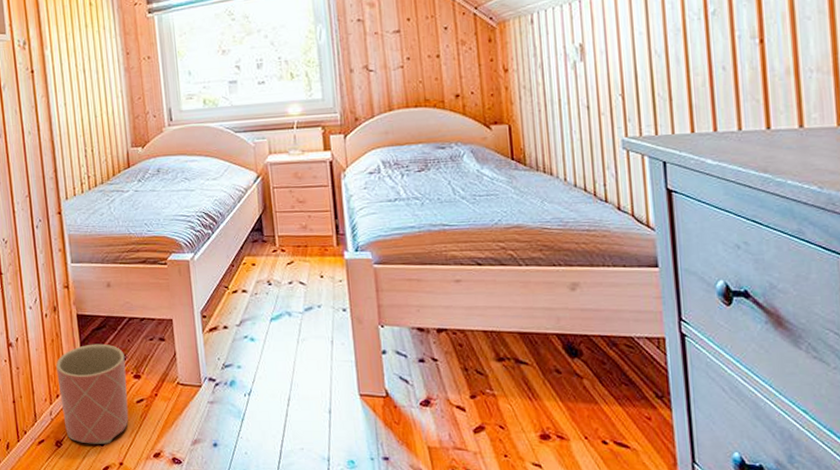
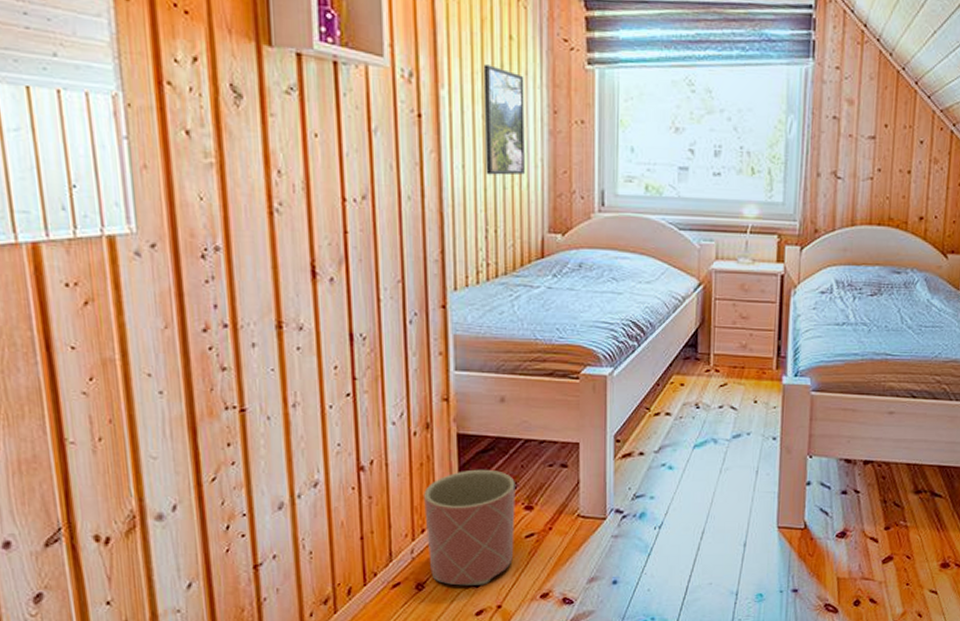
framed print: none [73,26,110,108] -> present [483,64,525,175]

